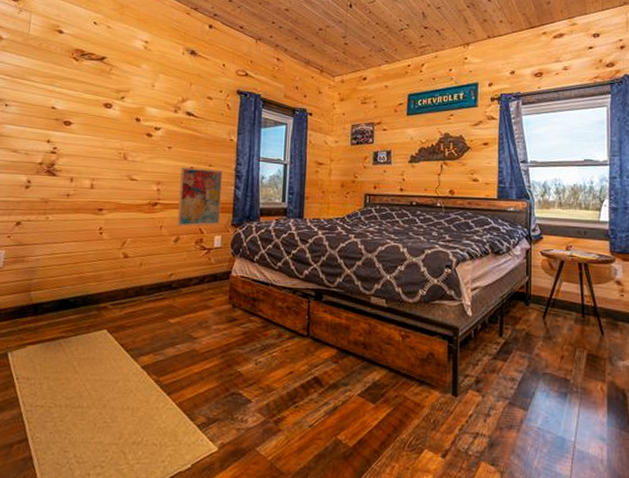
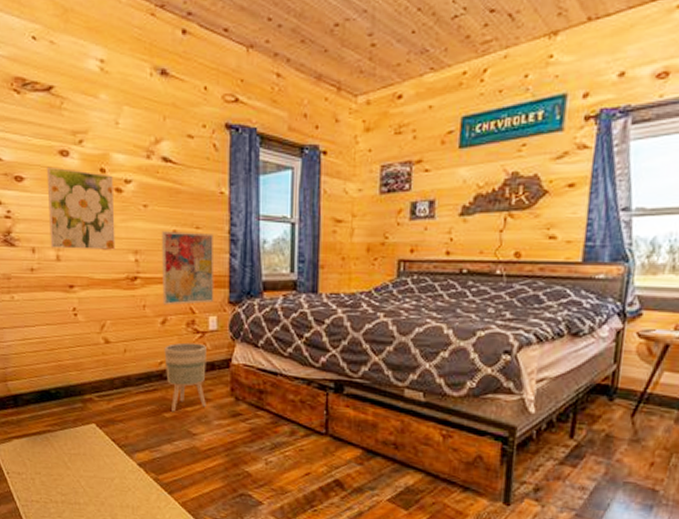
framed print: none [87,115,146,181] -> present [46,166,116,250]
planter: none [174,257,211,318] -> present [164,342,206,412]

